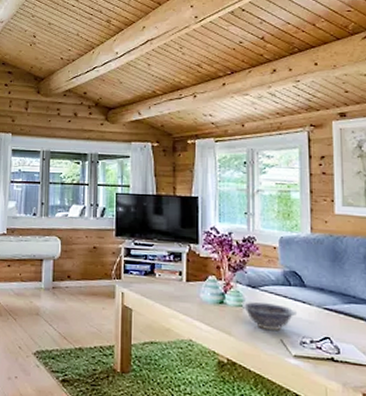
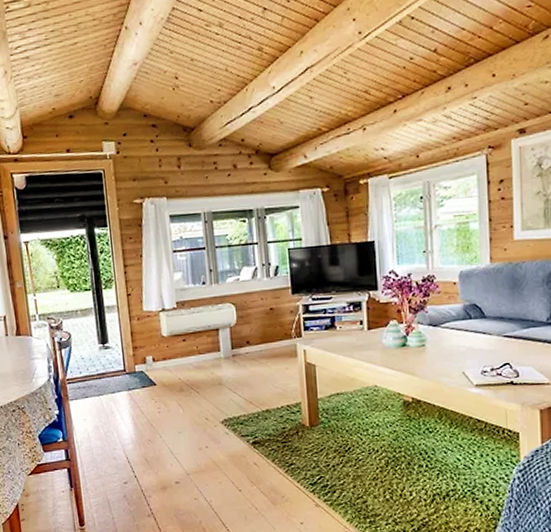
decorative bowl: present [241,301,296,331] -> none [423,338,477,366]

